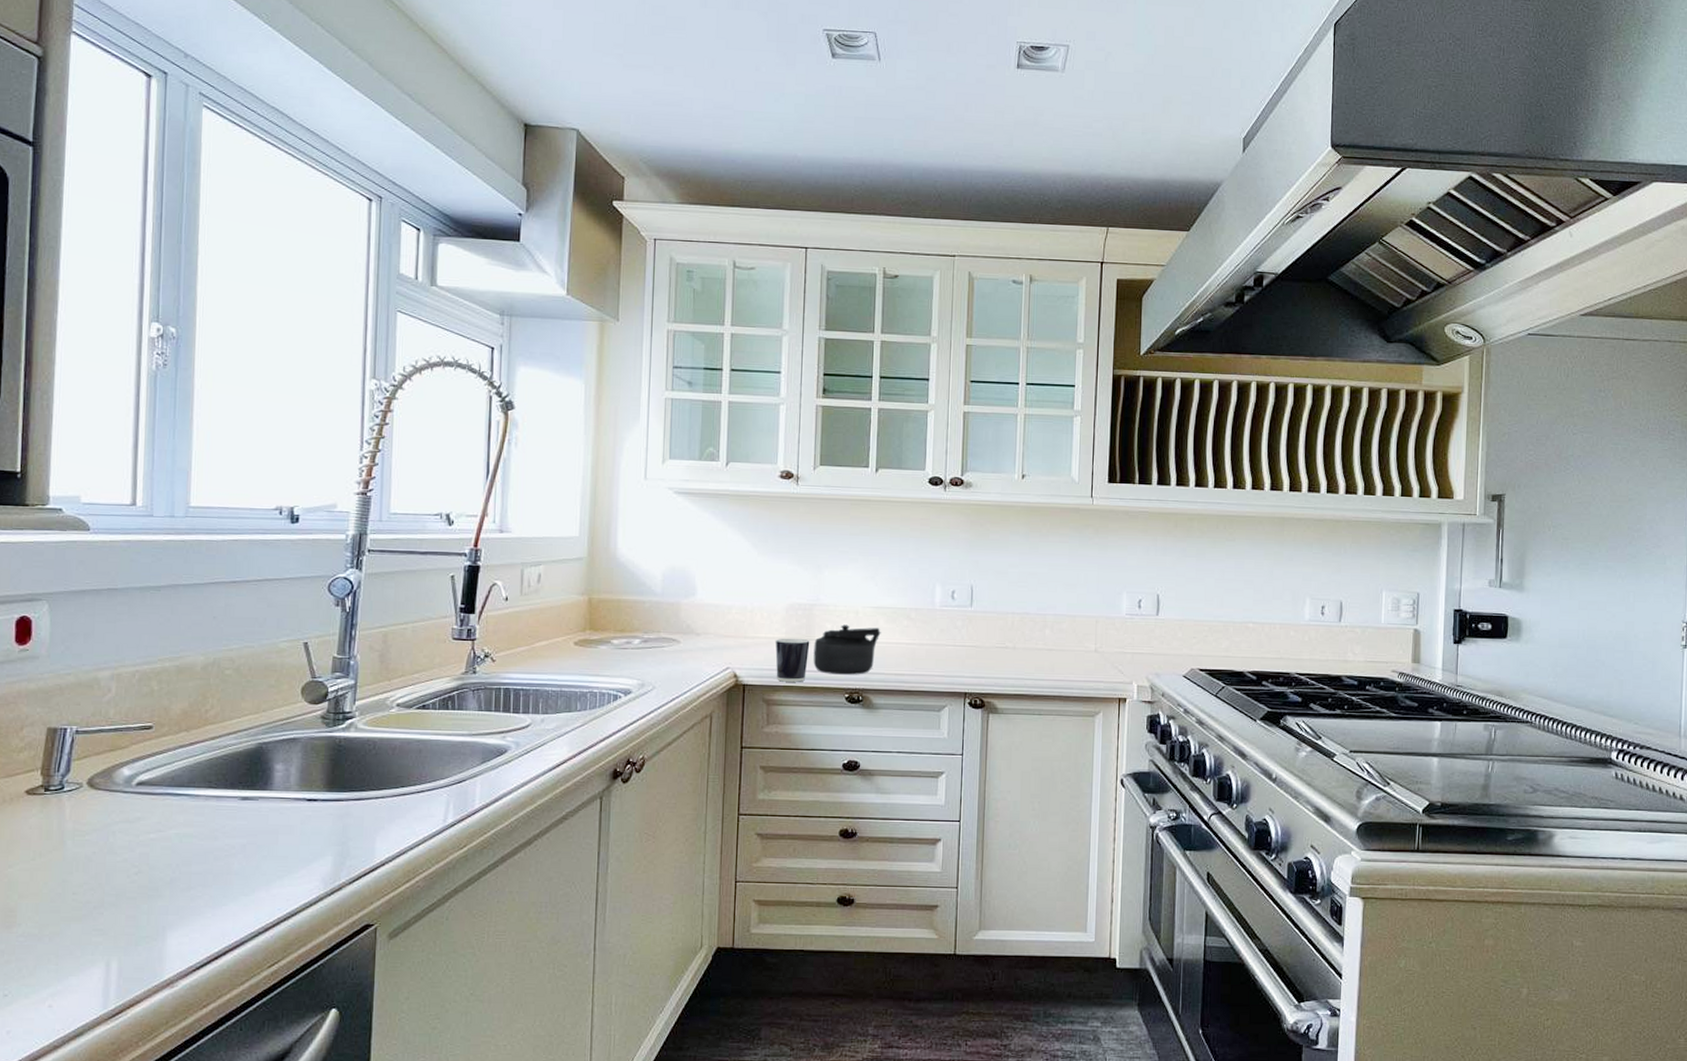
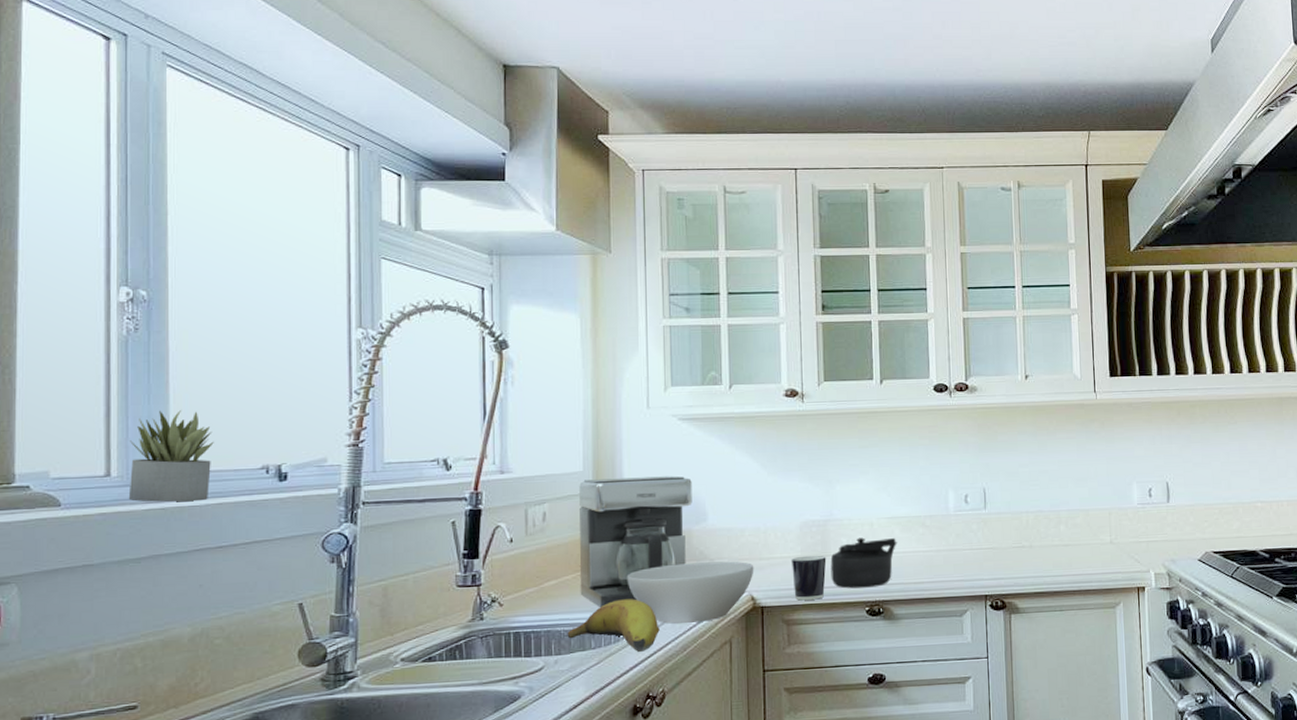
succulent plant: none [151,445,232,536] -> present [128,410,214,503]
fruit: none [554,665,644,719] -> present [567,599,660,653]
coffee maker: none [569,545,684,672] -> present [579,476,692,608]
bowl: none [614,635,739,695] -> present [626,561,754,625]

